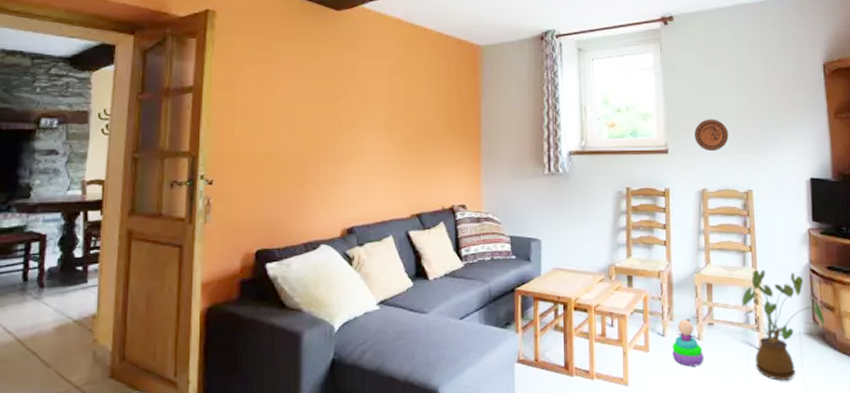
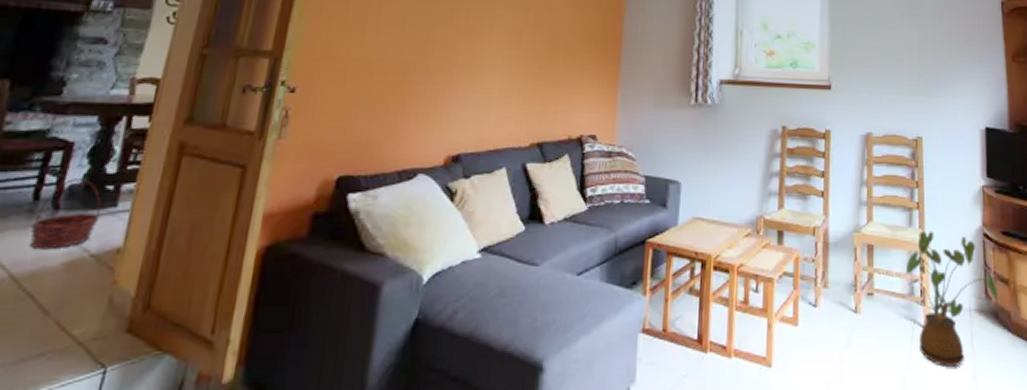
basket: none [24,262,76,319] -> present [30,178,102,250]
stacking toy: present [672,318,704,367] -> none [824,286,861,346]
decorative plate: present [694,119,729,152] -> none [861,53,898,91]

